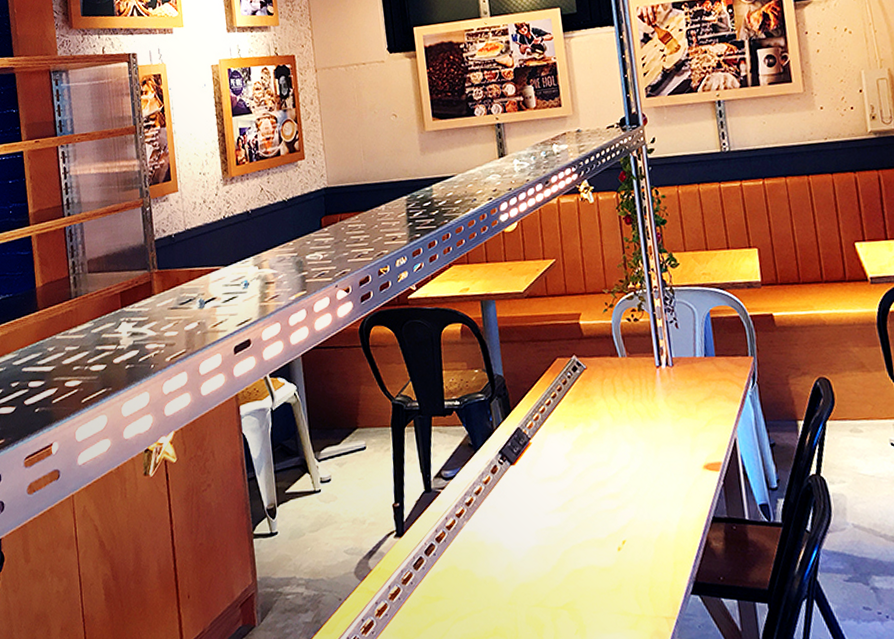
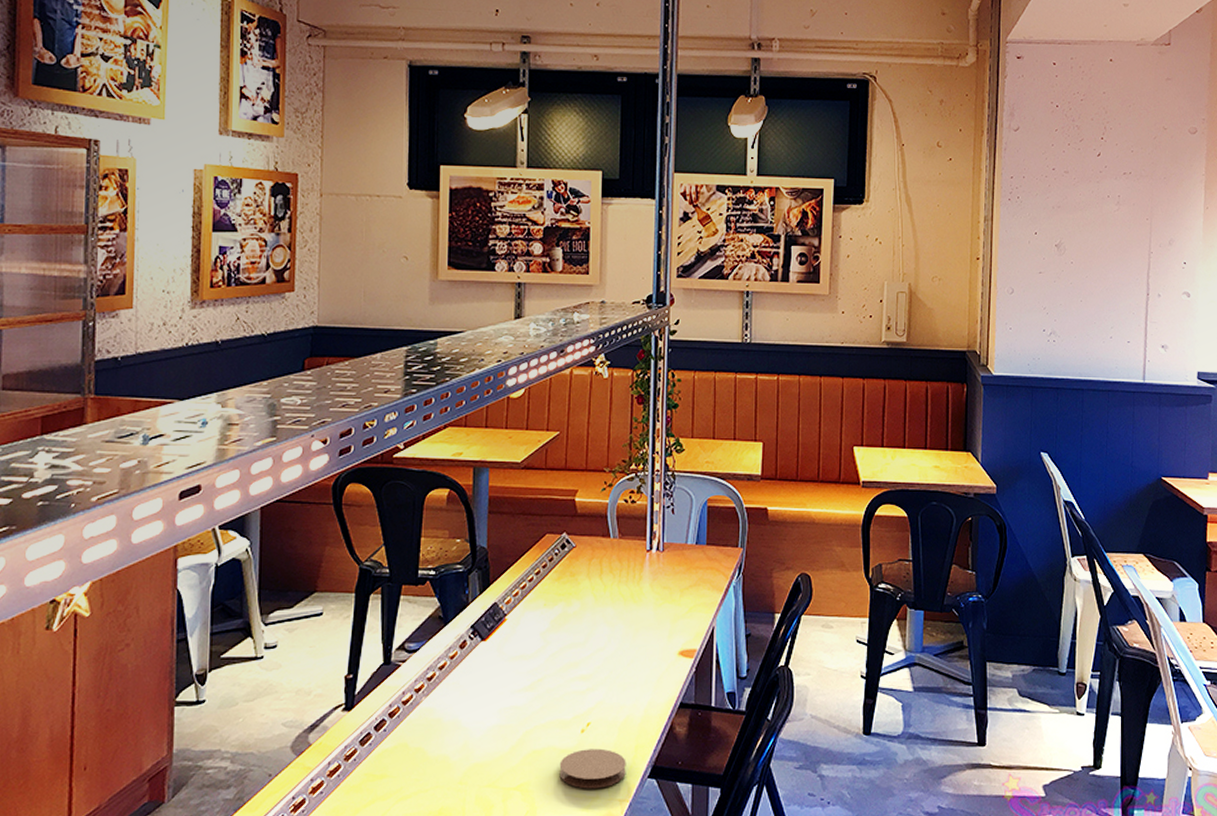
coaster: none [601,566,669,607] -> present [559,748,626,789]

